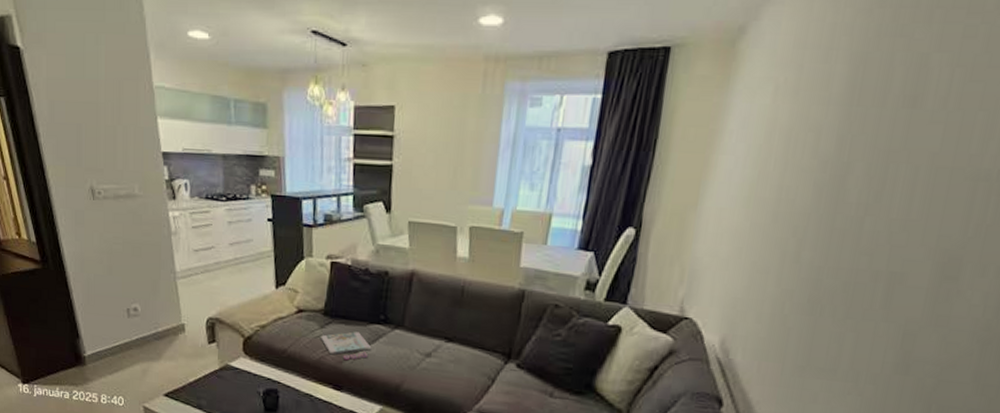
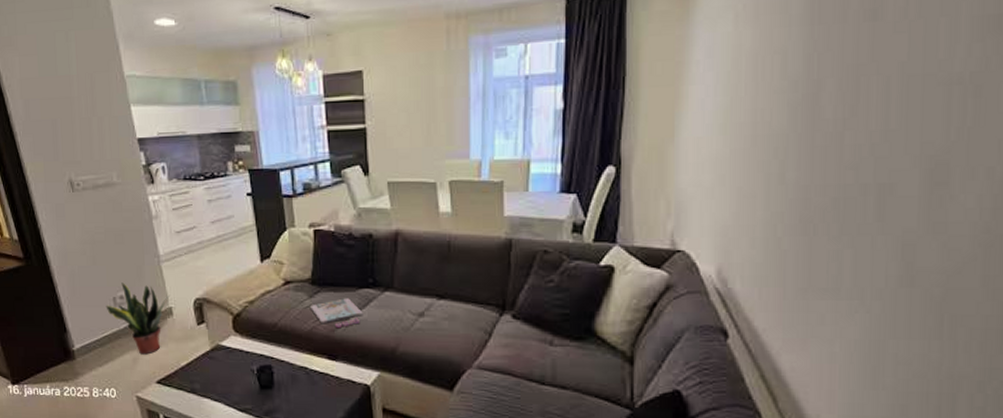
potted plant: none [119,295,183,368] -> present [106,283,170,355]

